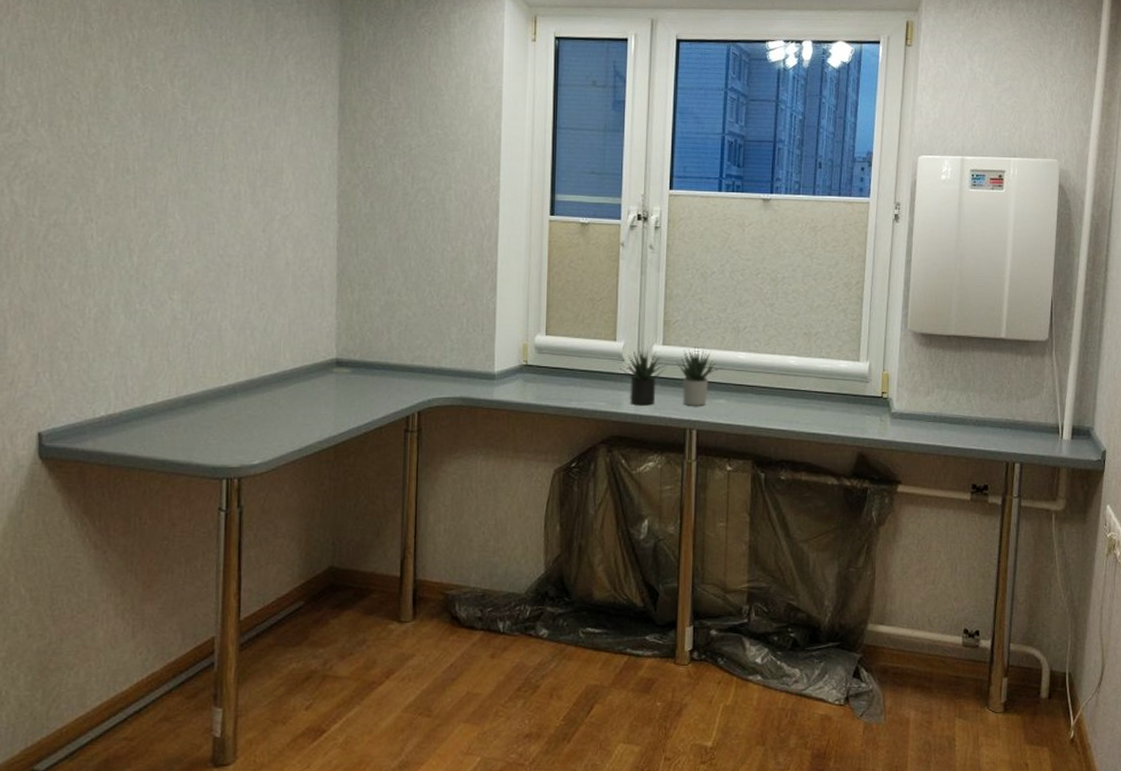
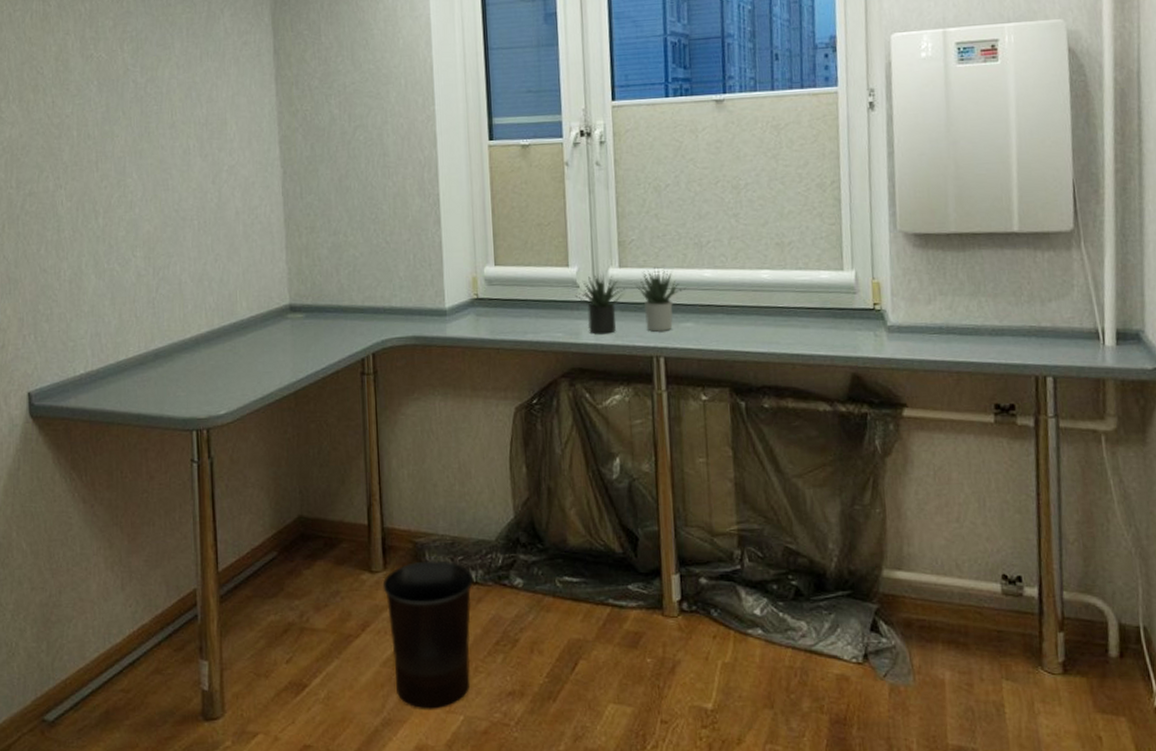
waste bin: none [410,610,500,751] -> present [382,559,473,708]

